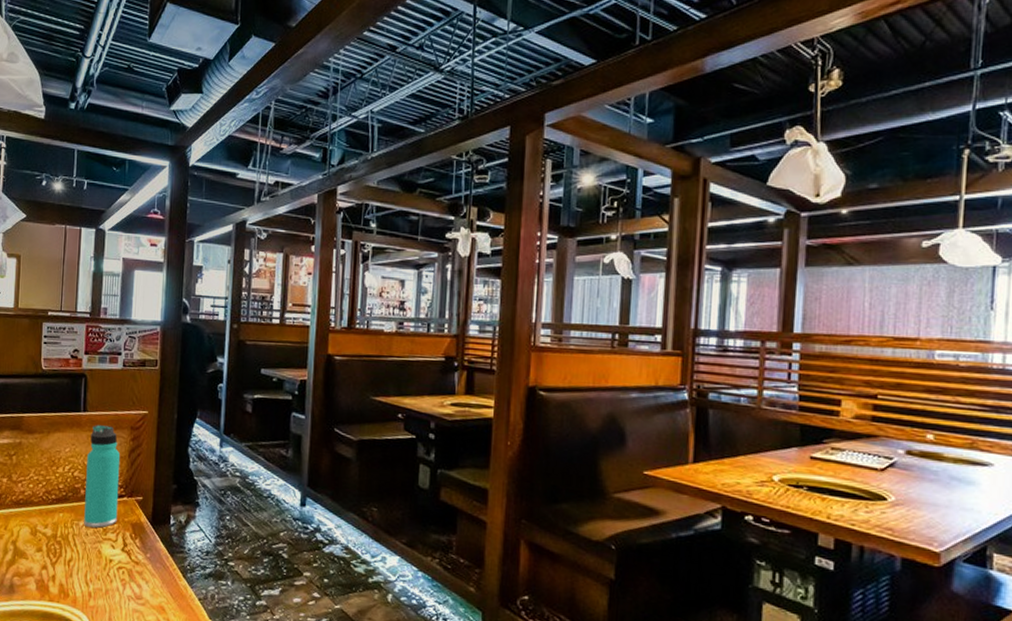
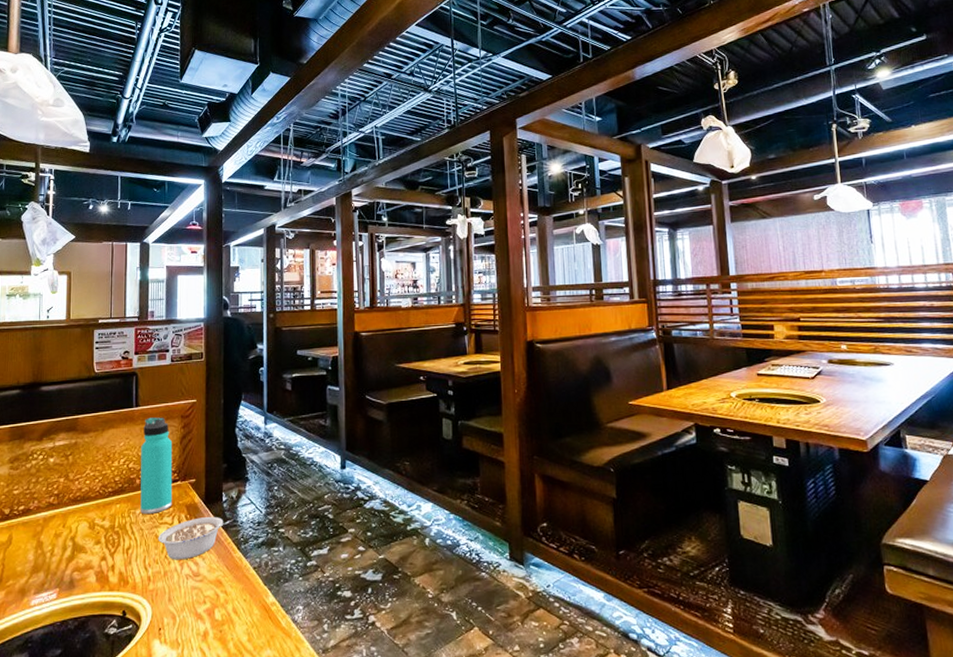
legume: none [101,538,181,581] -> present [158,517,234,560]

